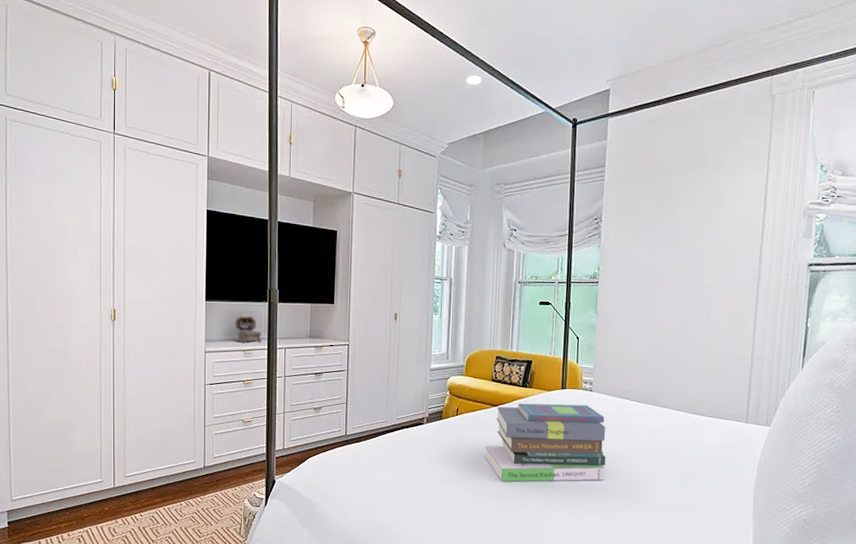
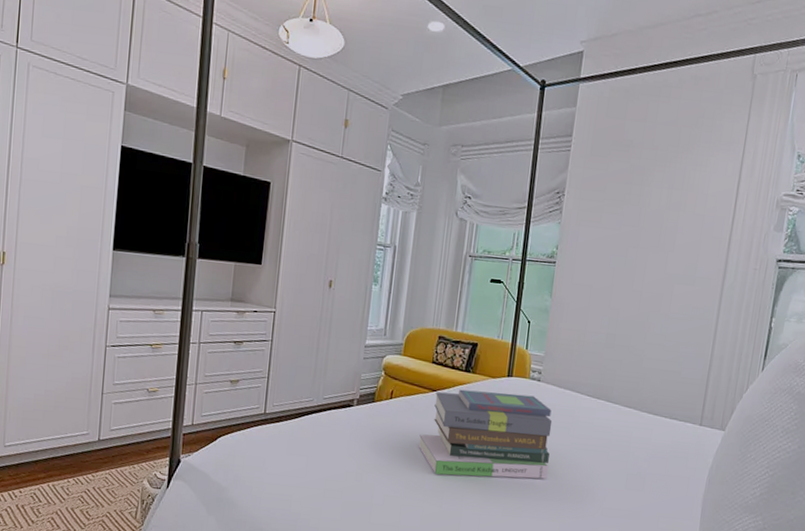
jewelry box: present [234,316,262,344] -> none [145,271,177,303]

